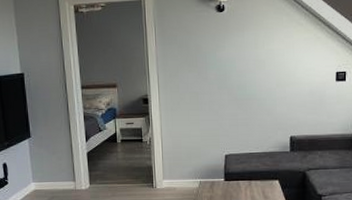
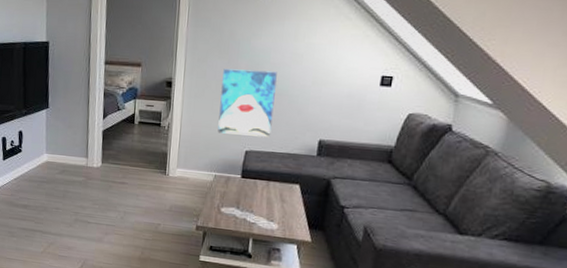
wall art: none [194,78,246,141] -> present [218,68,277,137]

